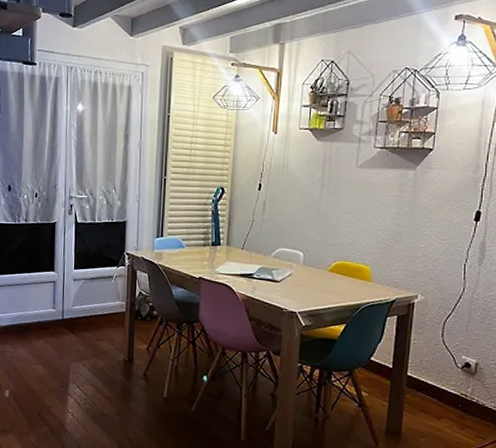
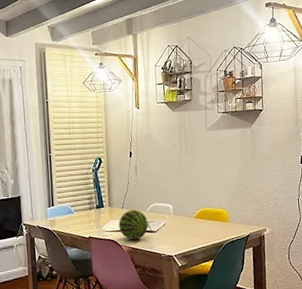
fruit: none [235,252,271,287] -> present [118,210,148,240]

